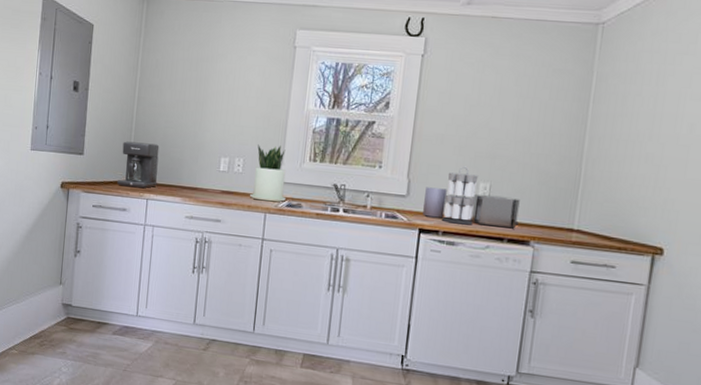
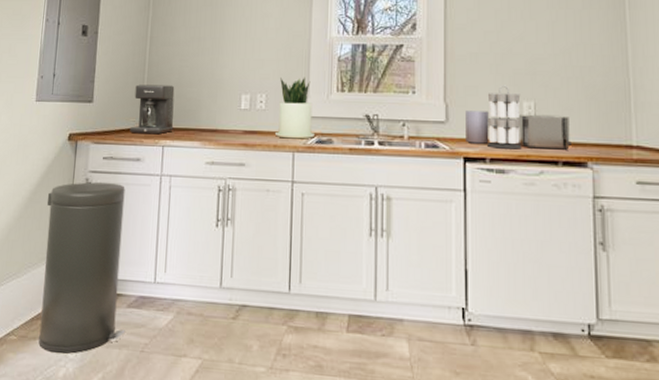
pedal bin: none [36,226,112,368] -> present [38,182,125,354]

